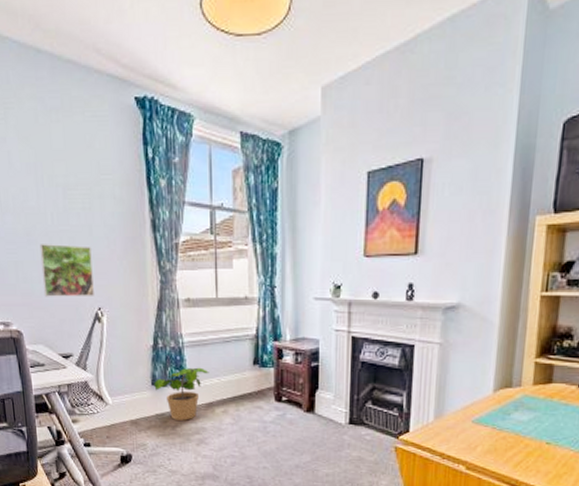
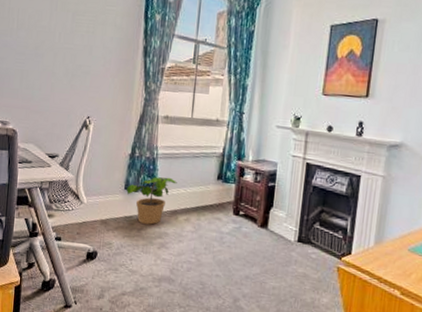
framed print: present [39,244,94,297] -> none [41,57,89,106]

